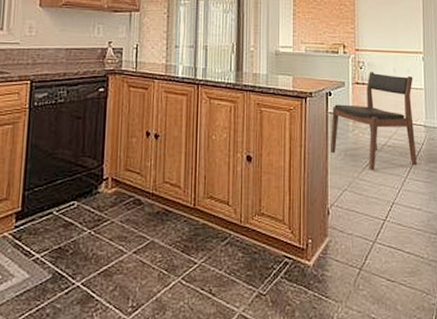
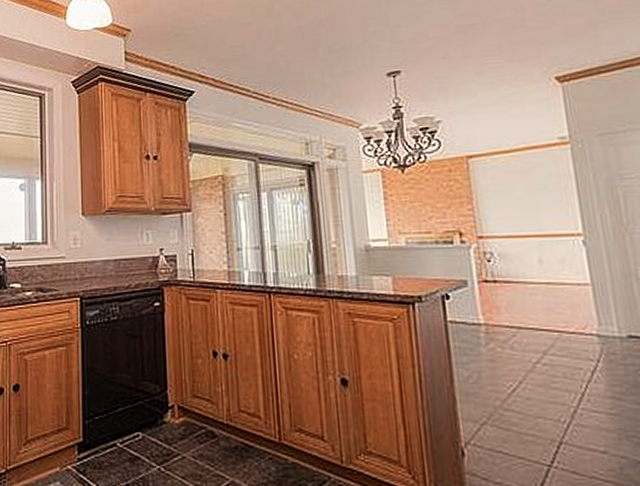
dining chair: present [330,72,417,170] -> none [452,265,592,397]

